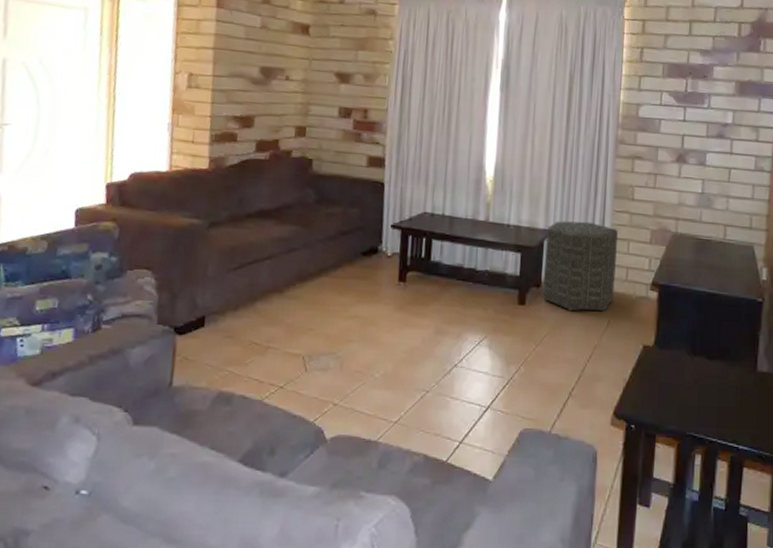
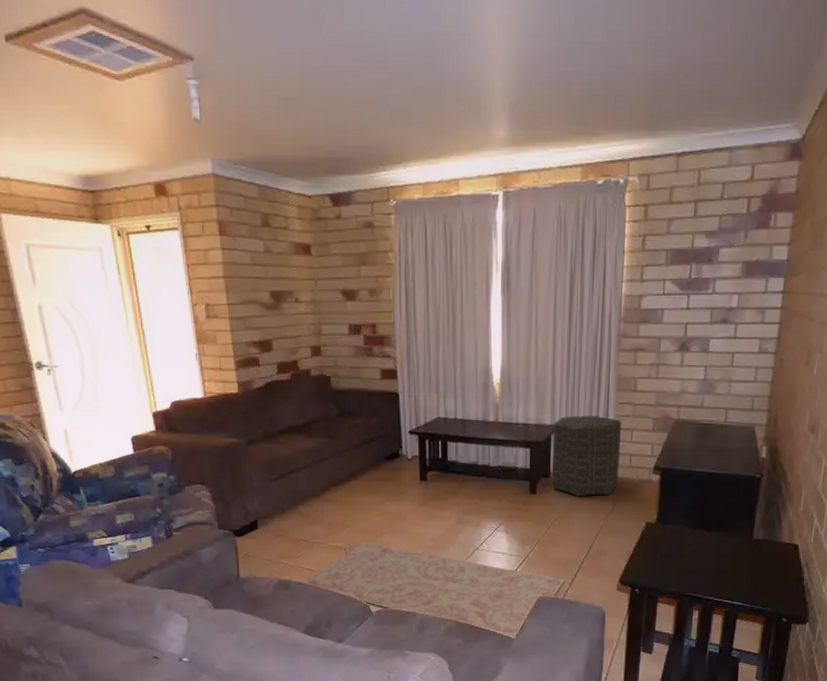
rug: none [246,349,552,481] -> present [301,541,564,639]

